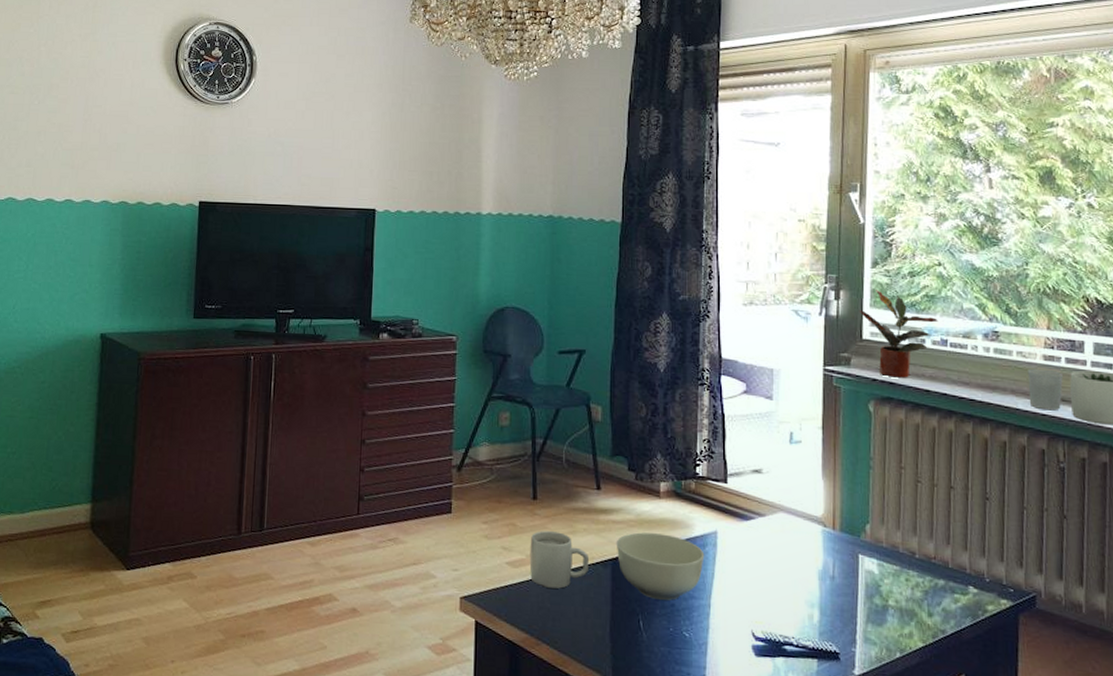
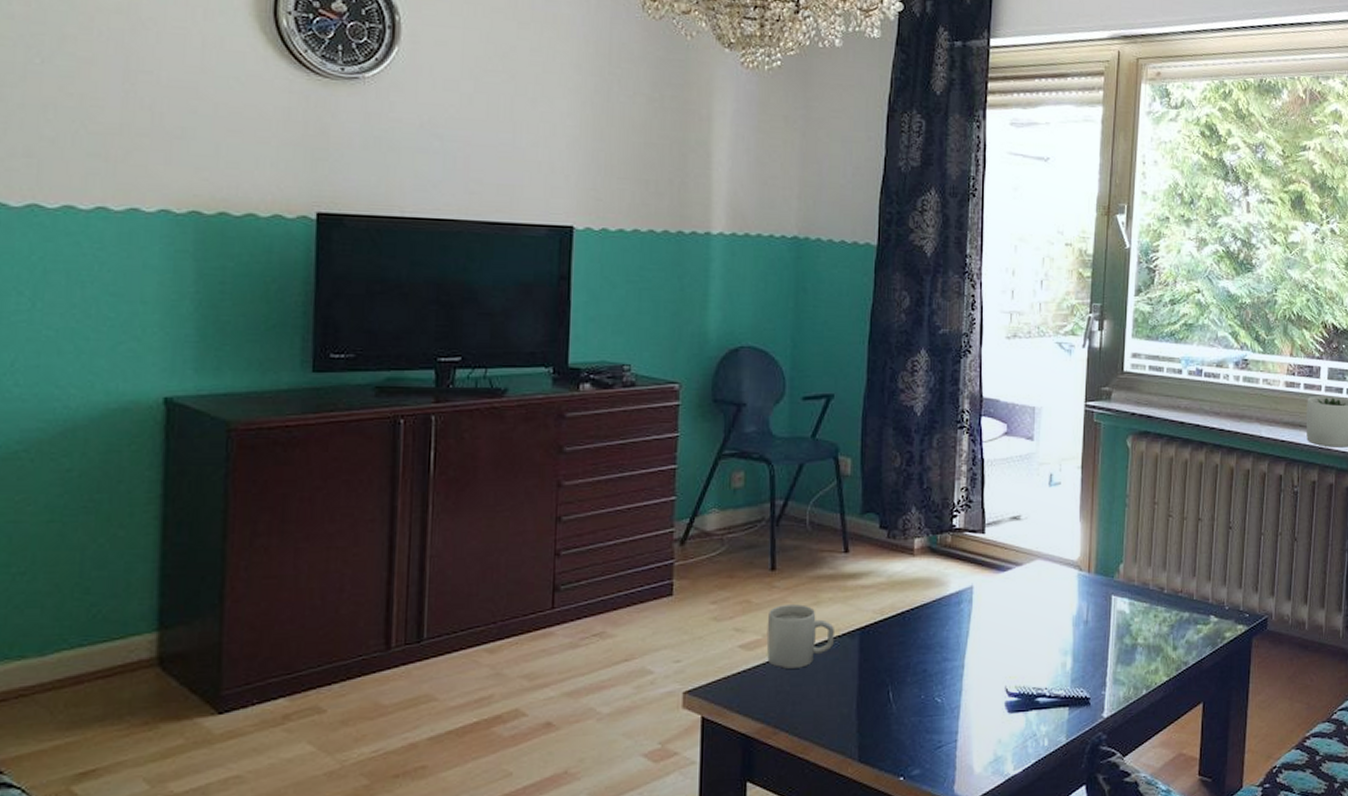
bowl: present [616,532,705,600] -> none [864,595,960,667]
potted plant: present [858,290,938,379] -> none [1121,319,1195,412]
candle holder: present [1027,368,1064,411] -> none [1271,395,1302,436]

